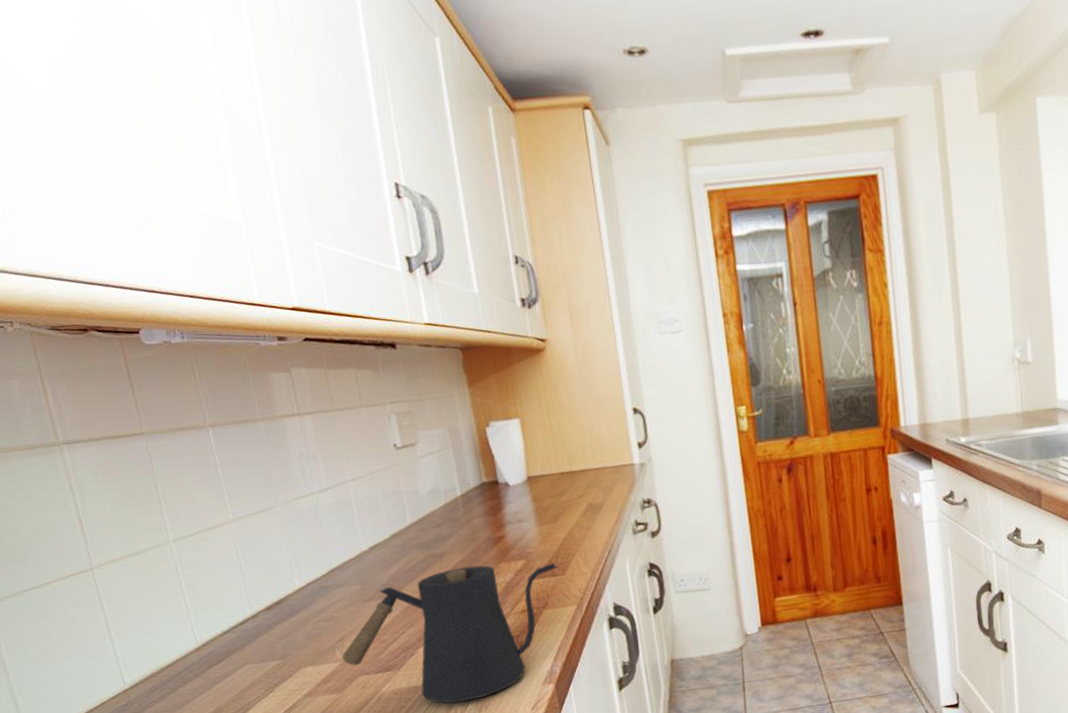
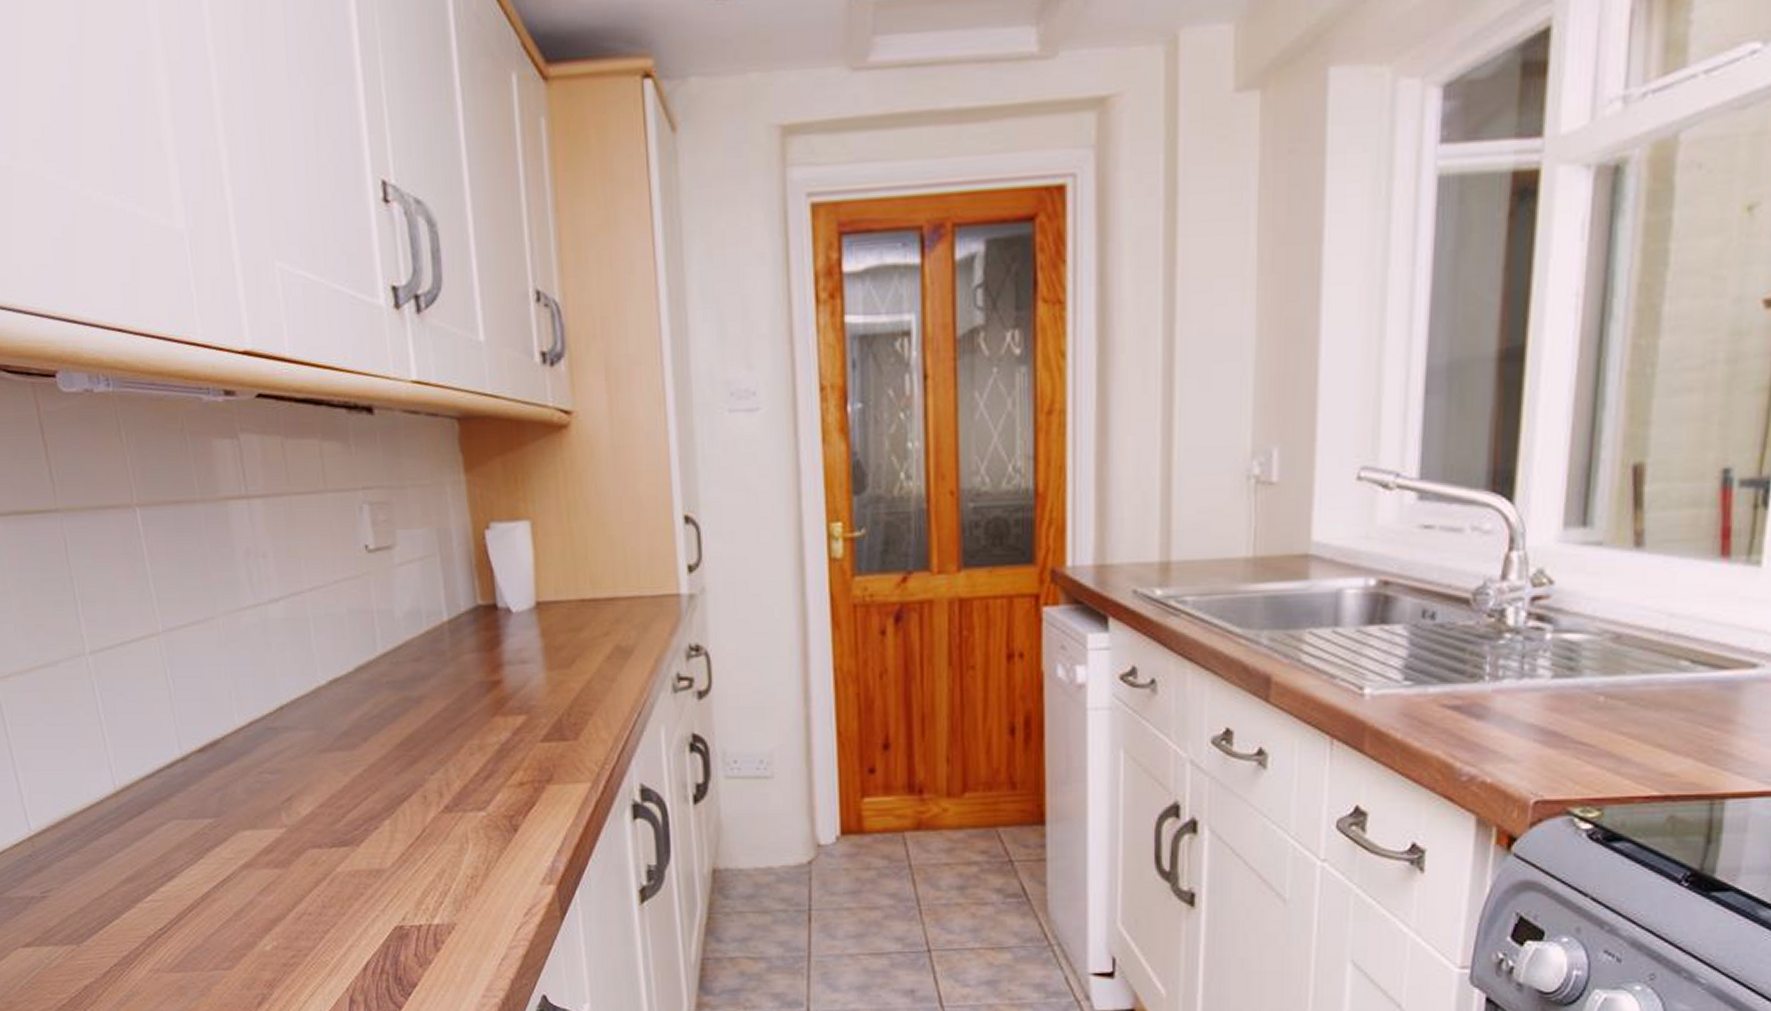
kettle: present [342,562,559,704] -> none [288,717,571,897]

